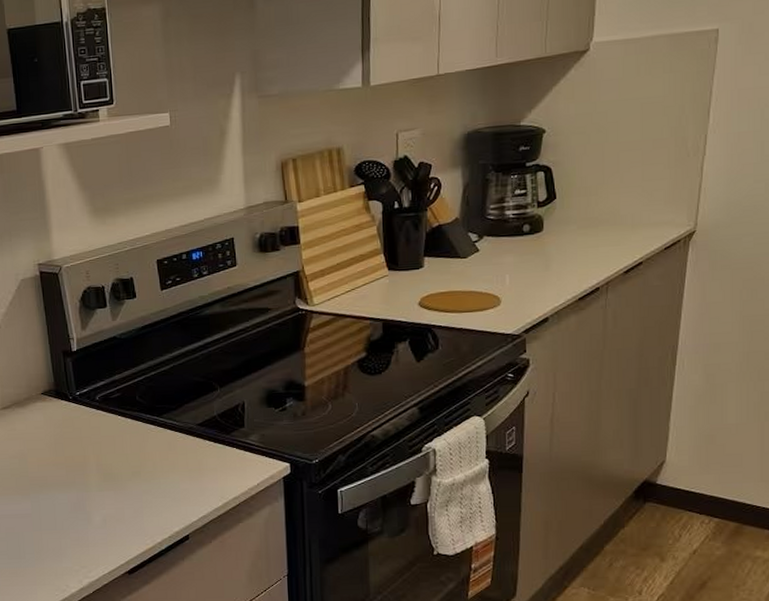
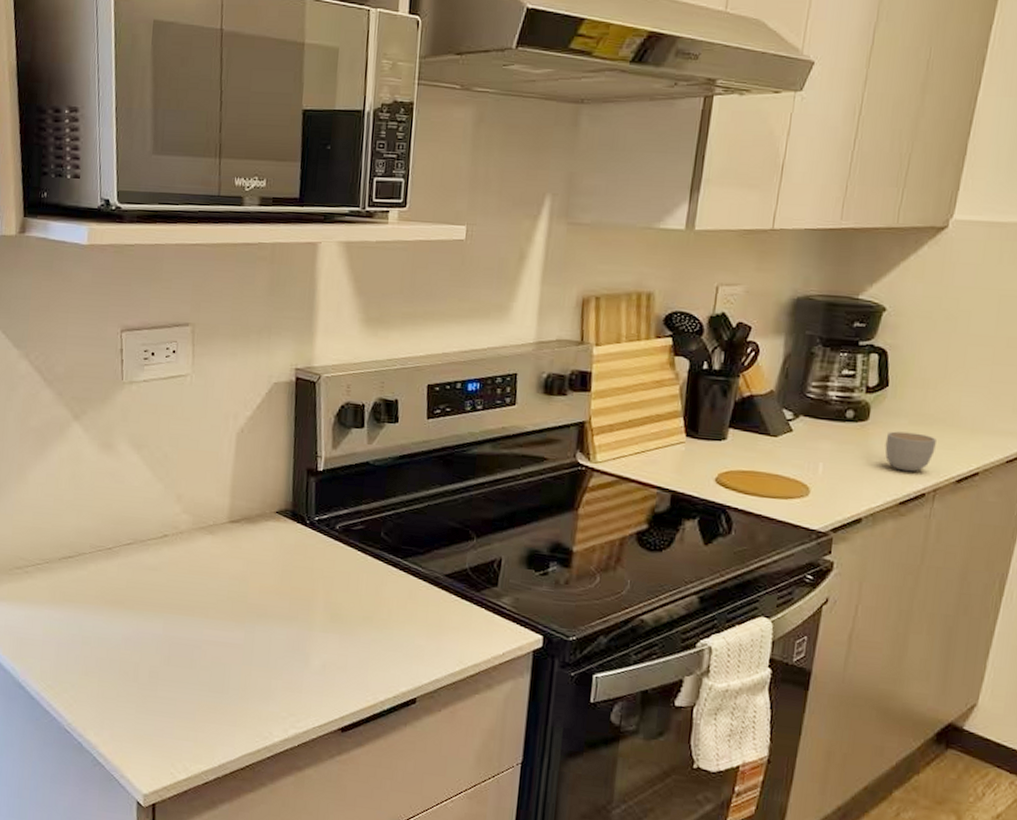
mug: none [560,235,603,271] -> present [884,431,936,472]

